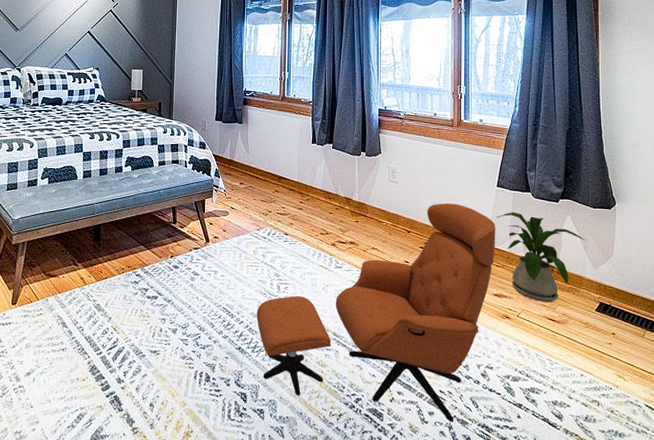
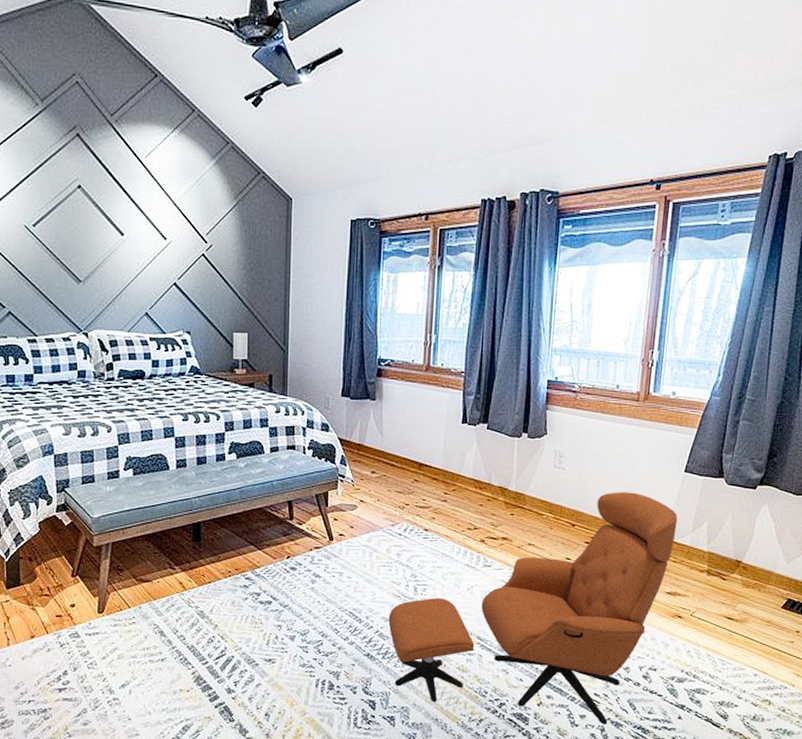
house plant: present [496,211,585,303] -> none [679,500,781,600]

